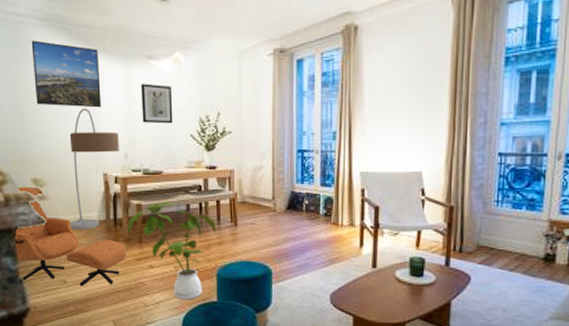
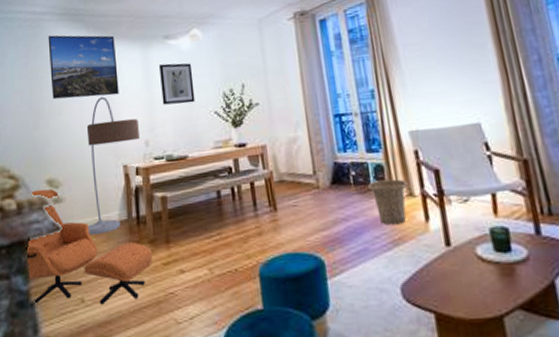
house plant: present [128,201,217,300] -> none [152,189,254,312]
basket: none [316,210,351,247] -> present [367,179,409,225]

